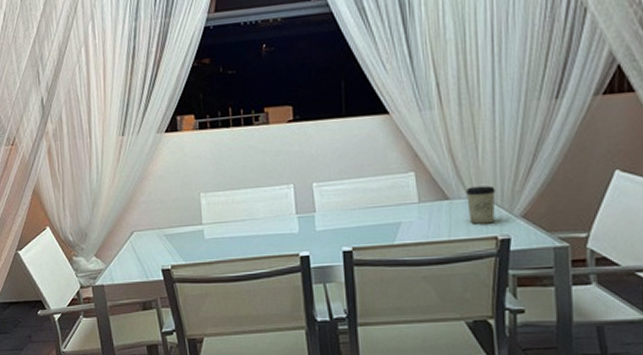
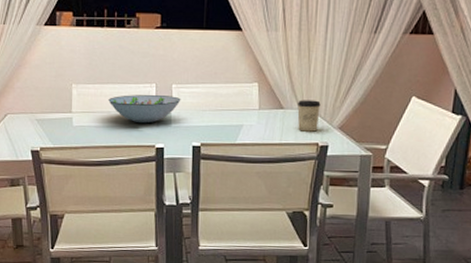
decorative bowl: none [241,196,325,231] -> present [108,94,181,124]

